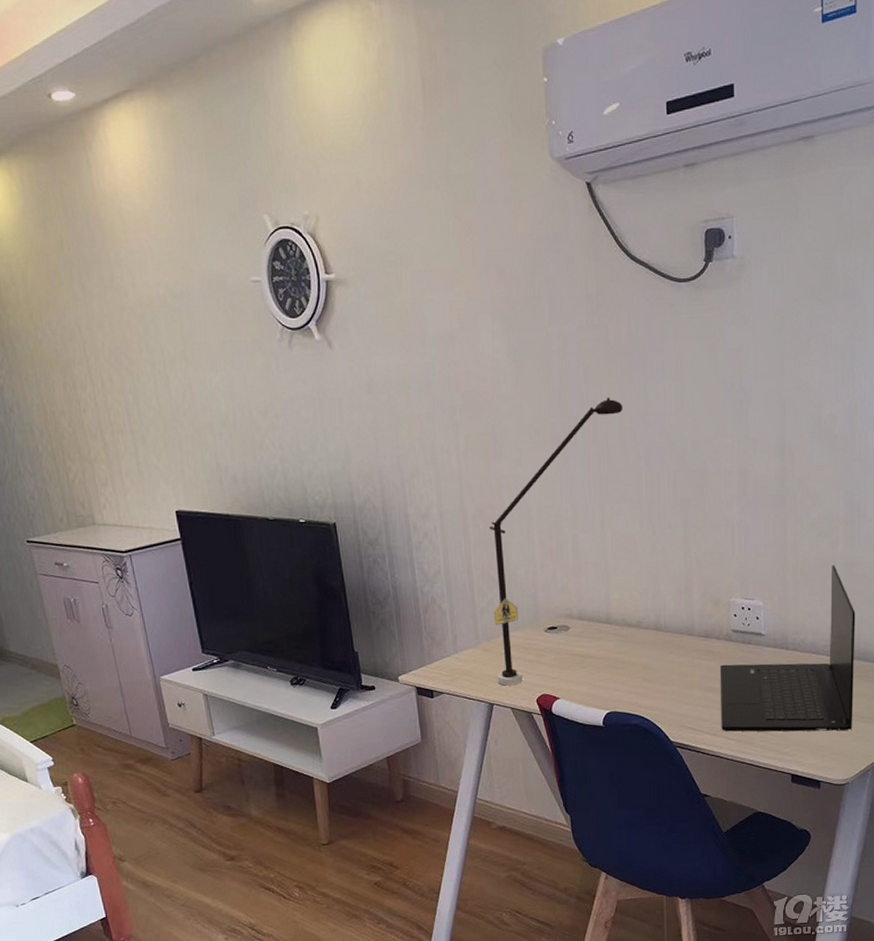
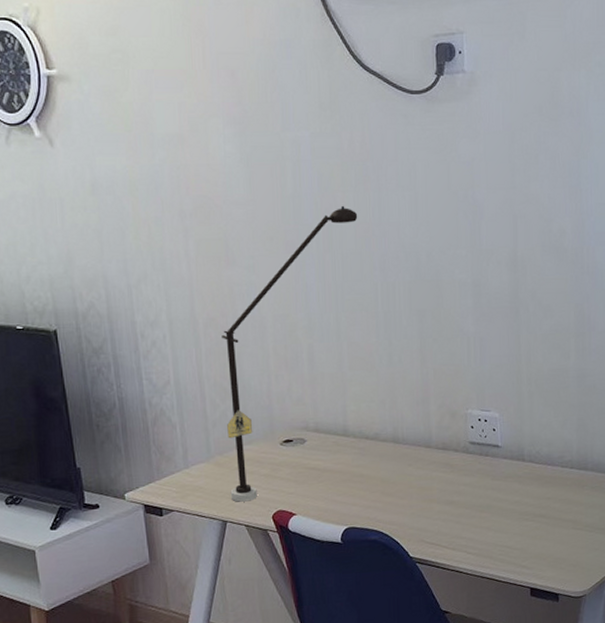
laptop: present [720,565,856,732] -> none [458,377,589,546]

